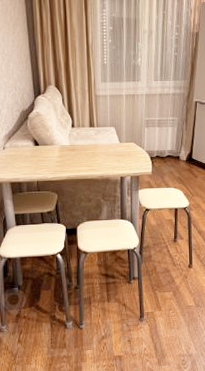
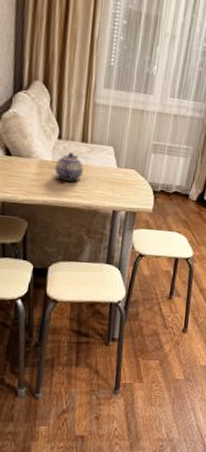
teapot: none [72,136,94,159] -> present [55,152,84,182]

